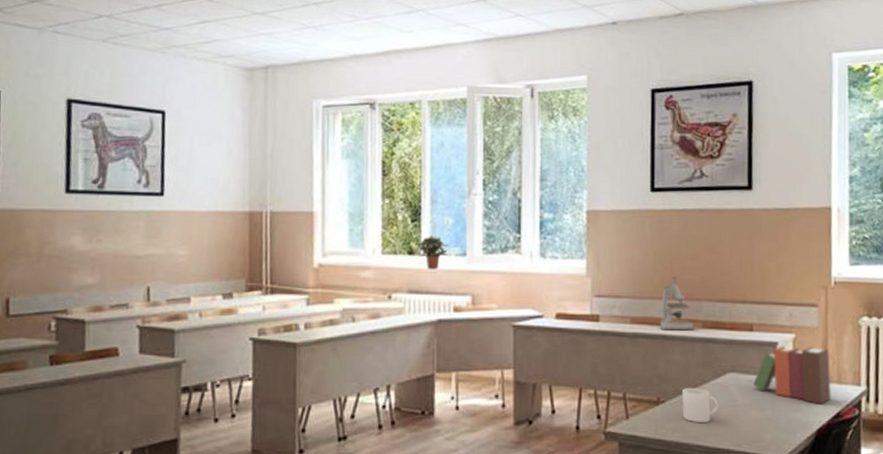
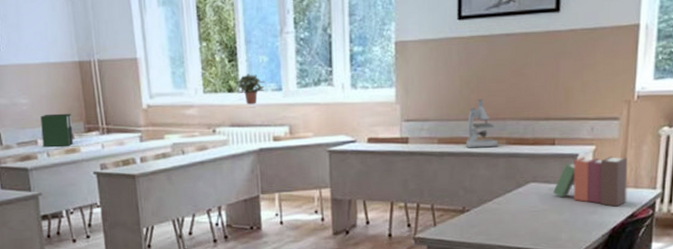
binder: none [195,268,233,307] -> present [41,113,74,148]
mug: present [681,388,719,424] -> none [485,197,520,227]

